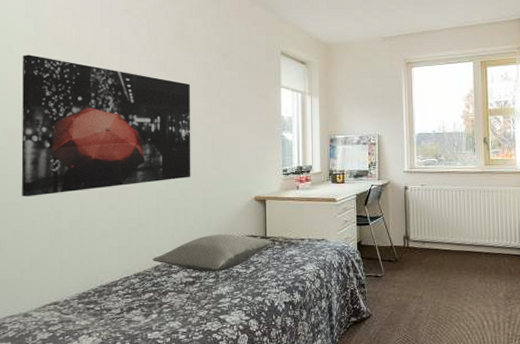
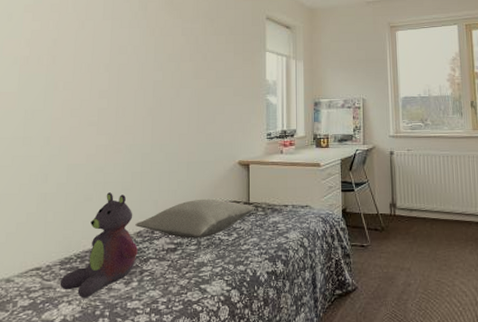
wall art: present [21,55,191,196] -> none [12,21,178,159]
stuffed bear: none [79,228,156,331] -> present [60,192,138,299]

